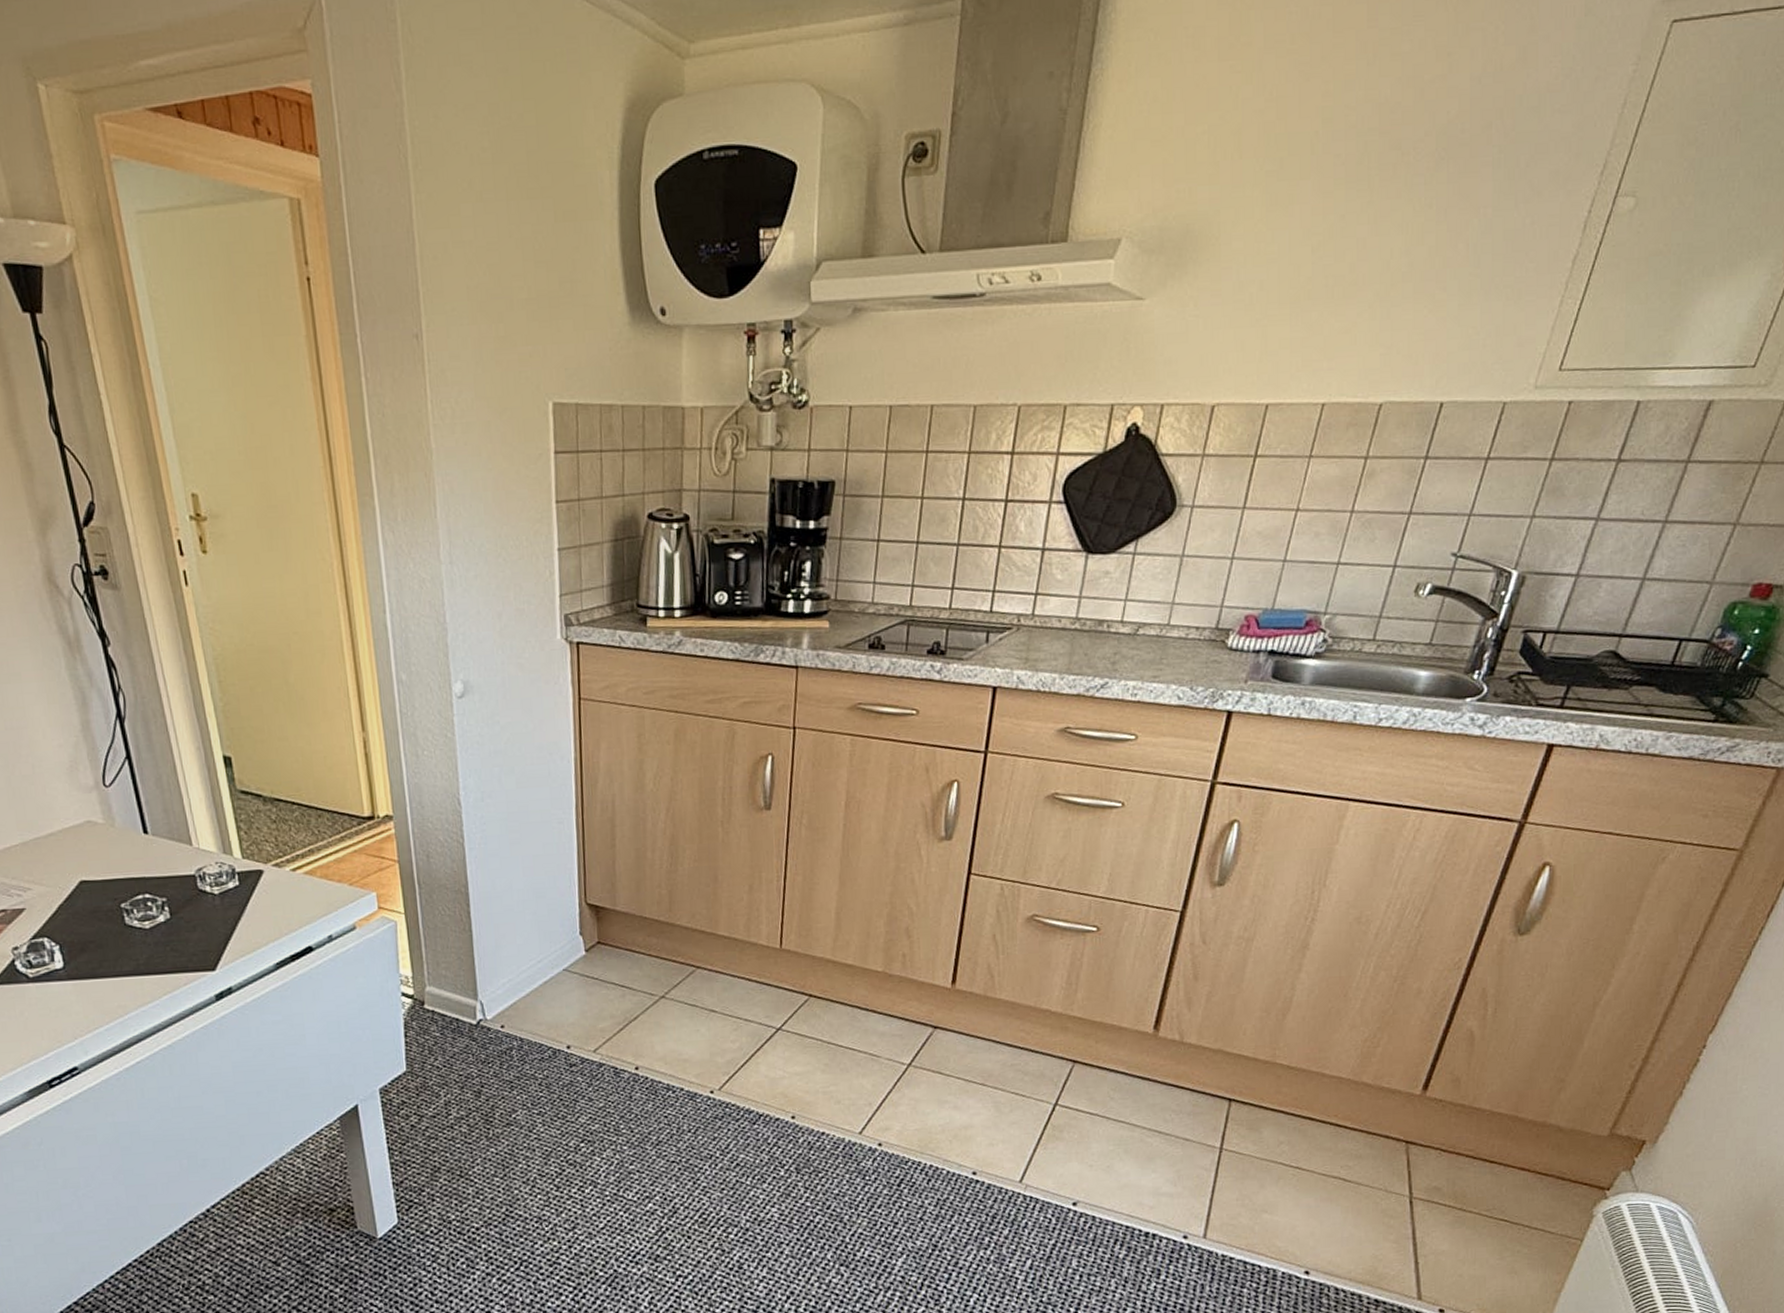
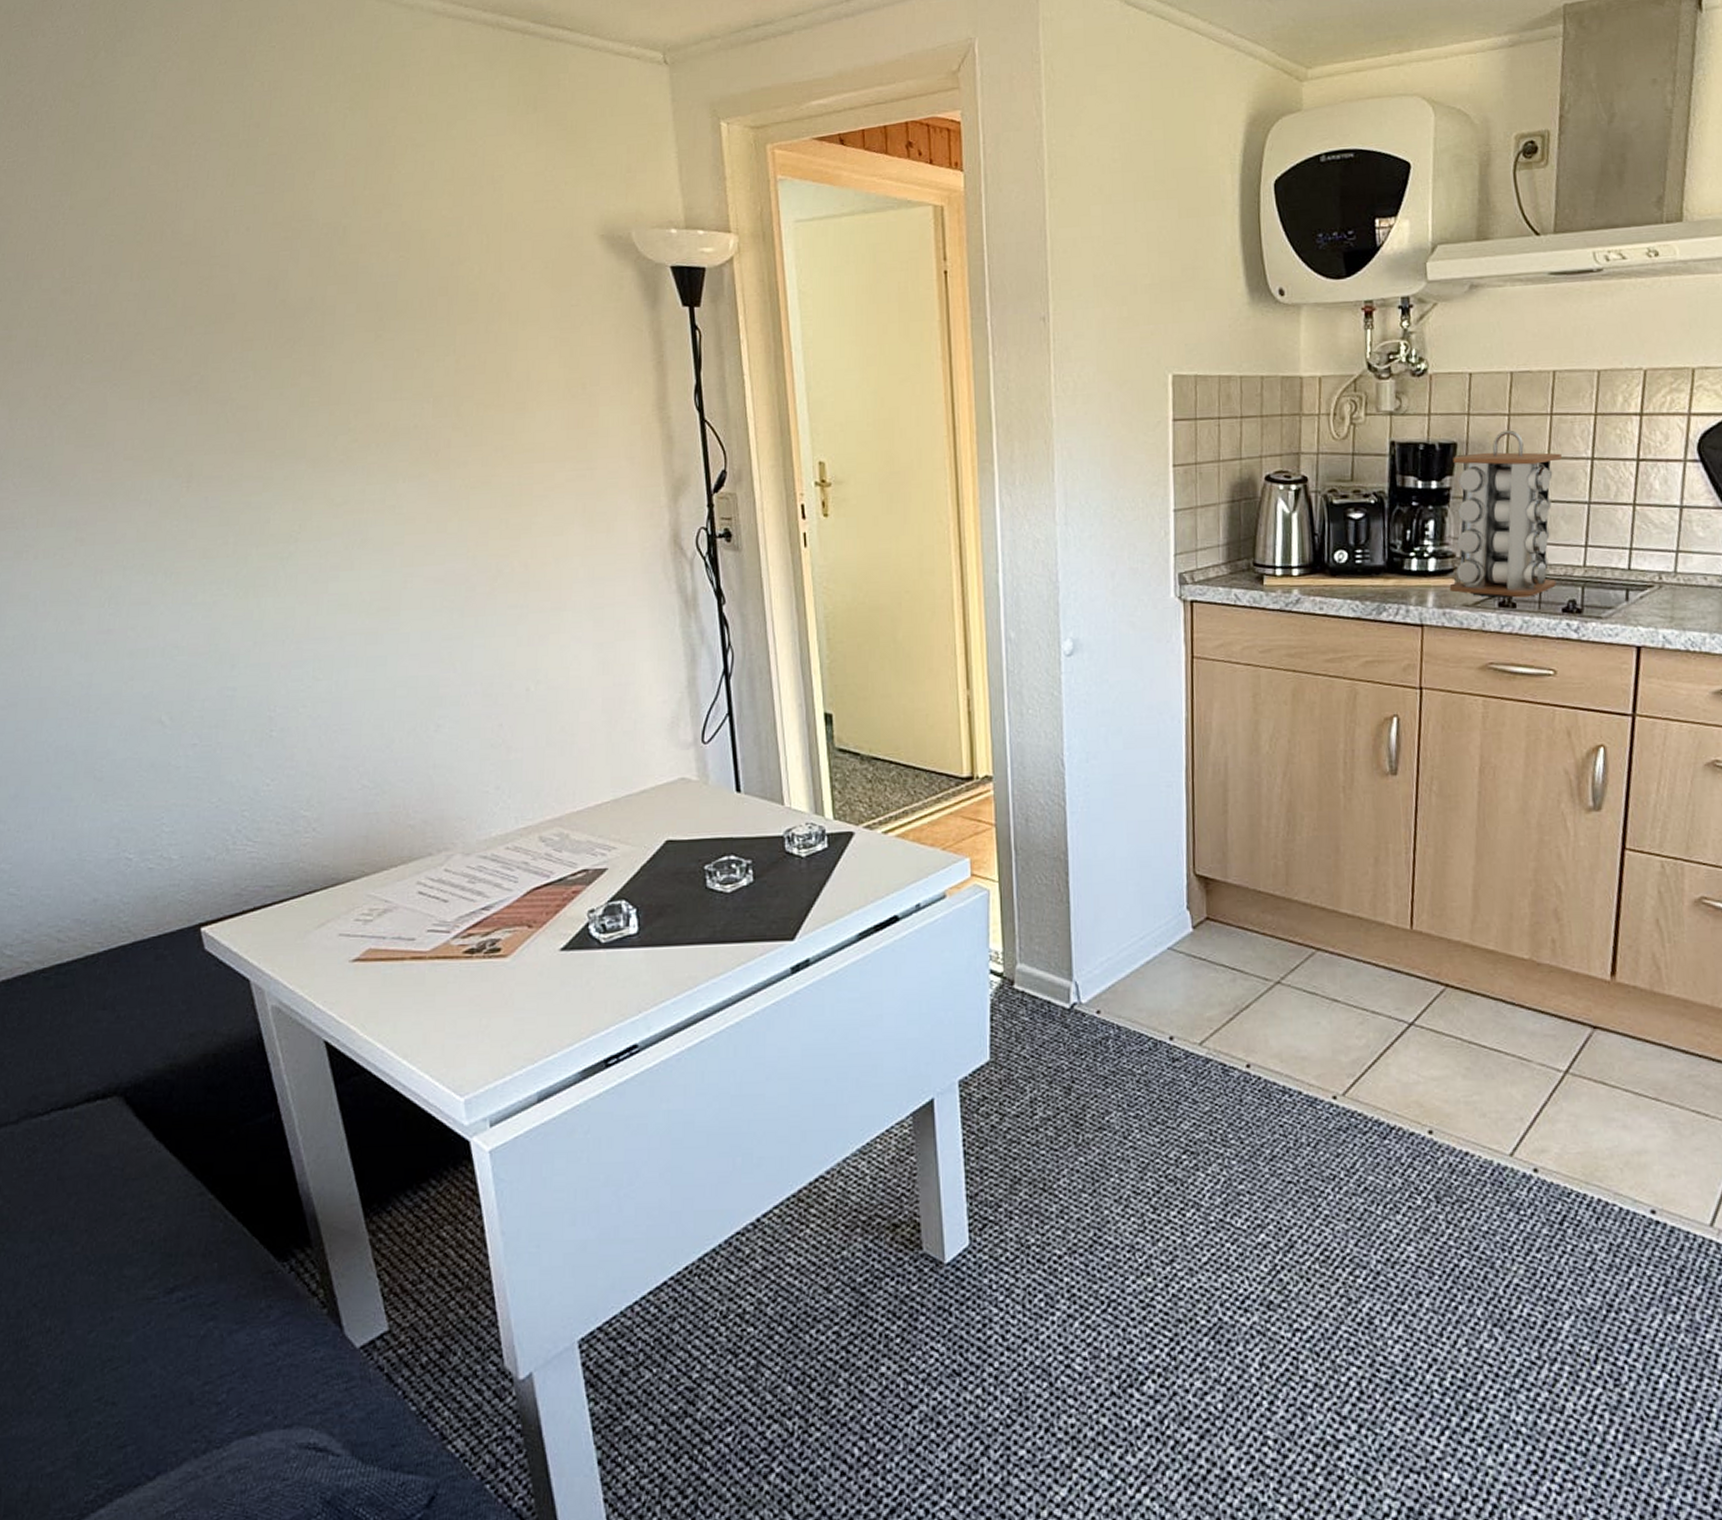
spice rack: none [823,468,935,640] -> present [1449,430,1562,598]

